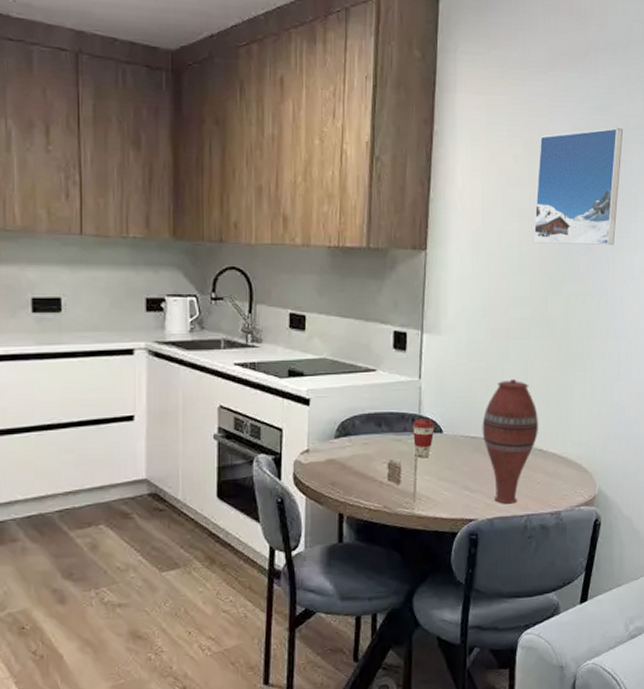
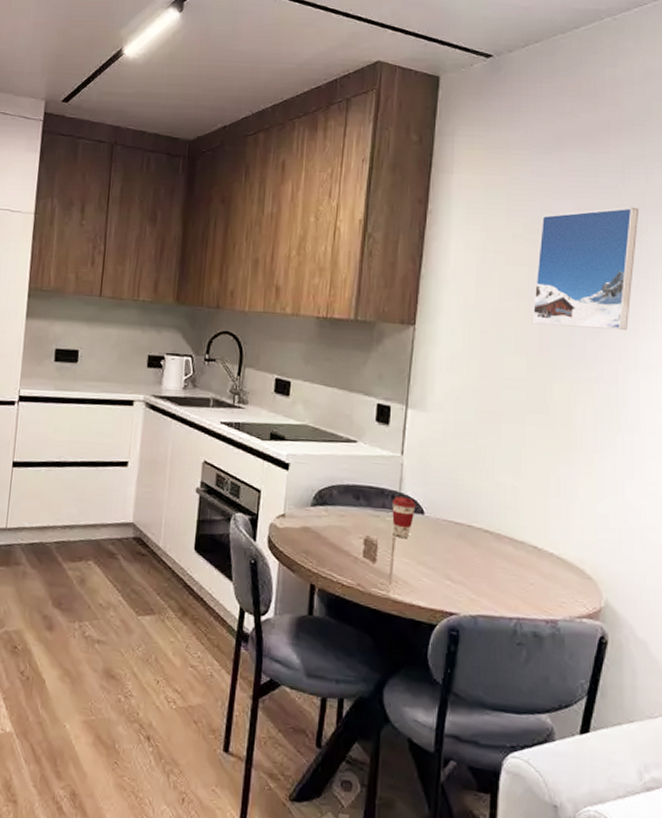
vase: present [482,379,538,504] -> none [468,466,533,603]

